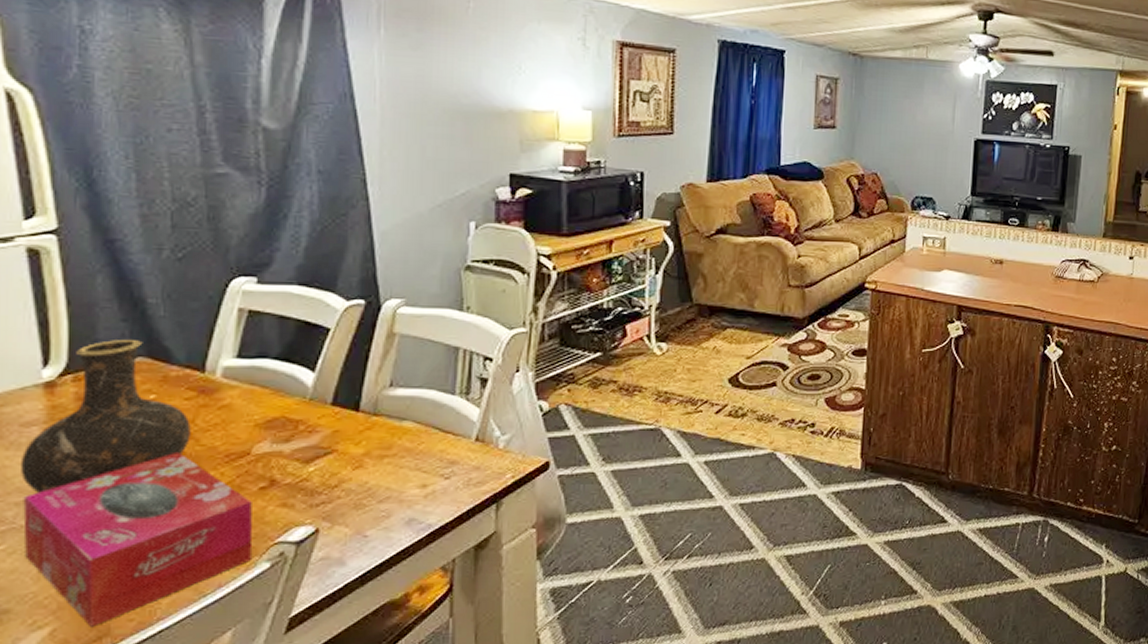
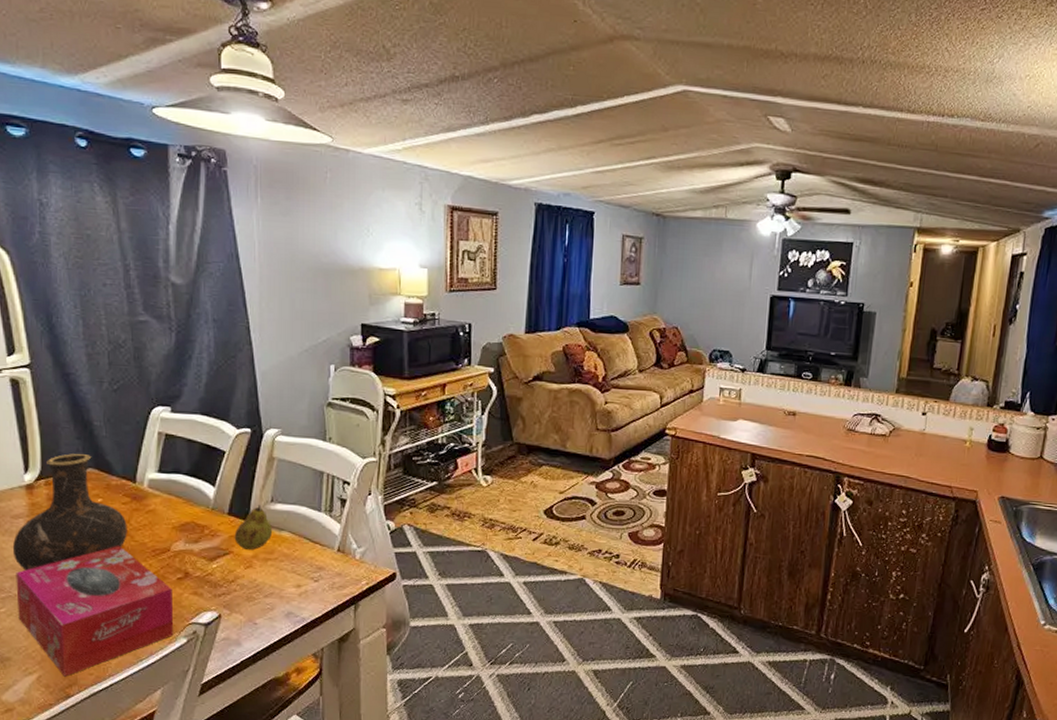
fruit: none [339,391,392,446] -> present [234,505,273,550]

